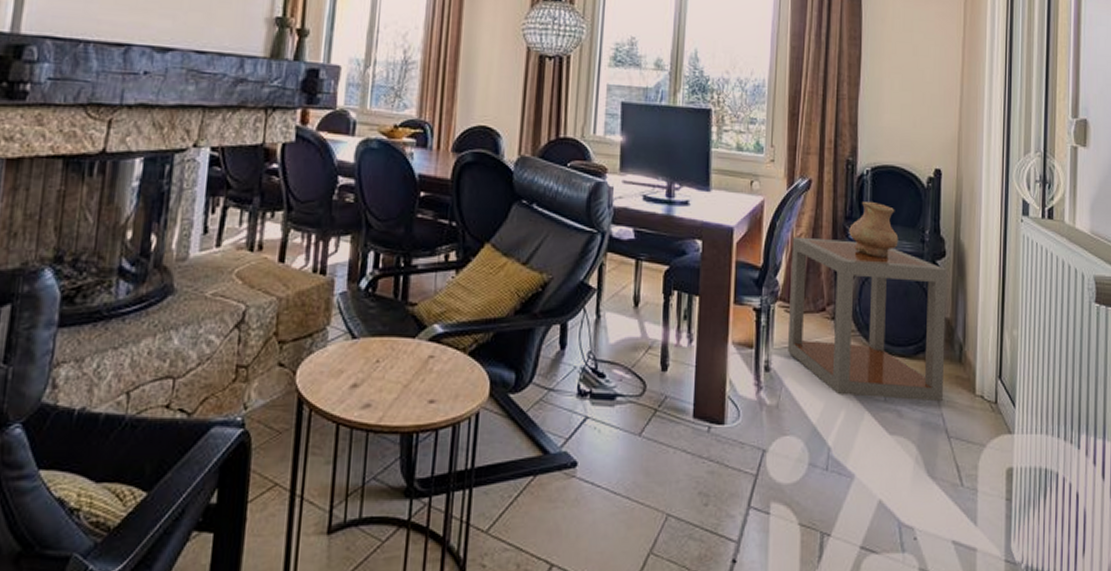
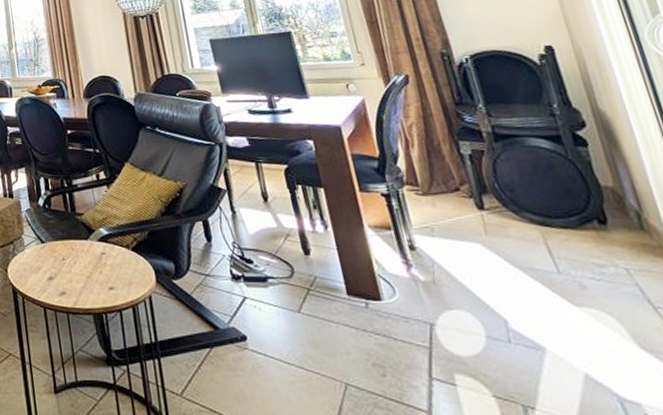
side table: present [788,236,947,402] -> none [403,124,633,272]
vase: present [849,202,899,257] -> none [462,85,525,136]

